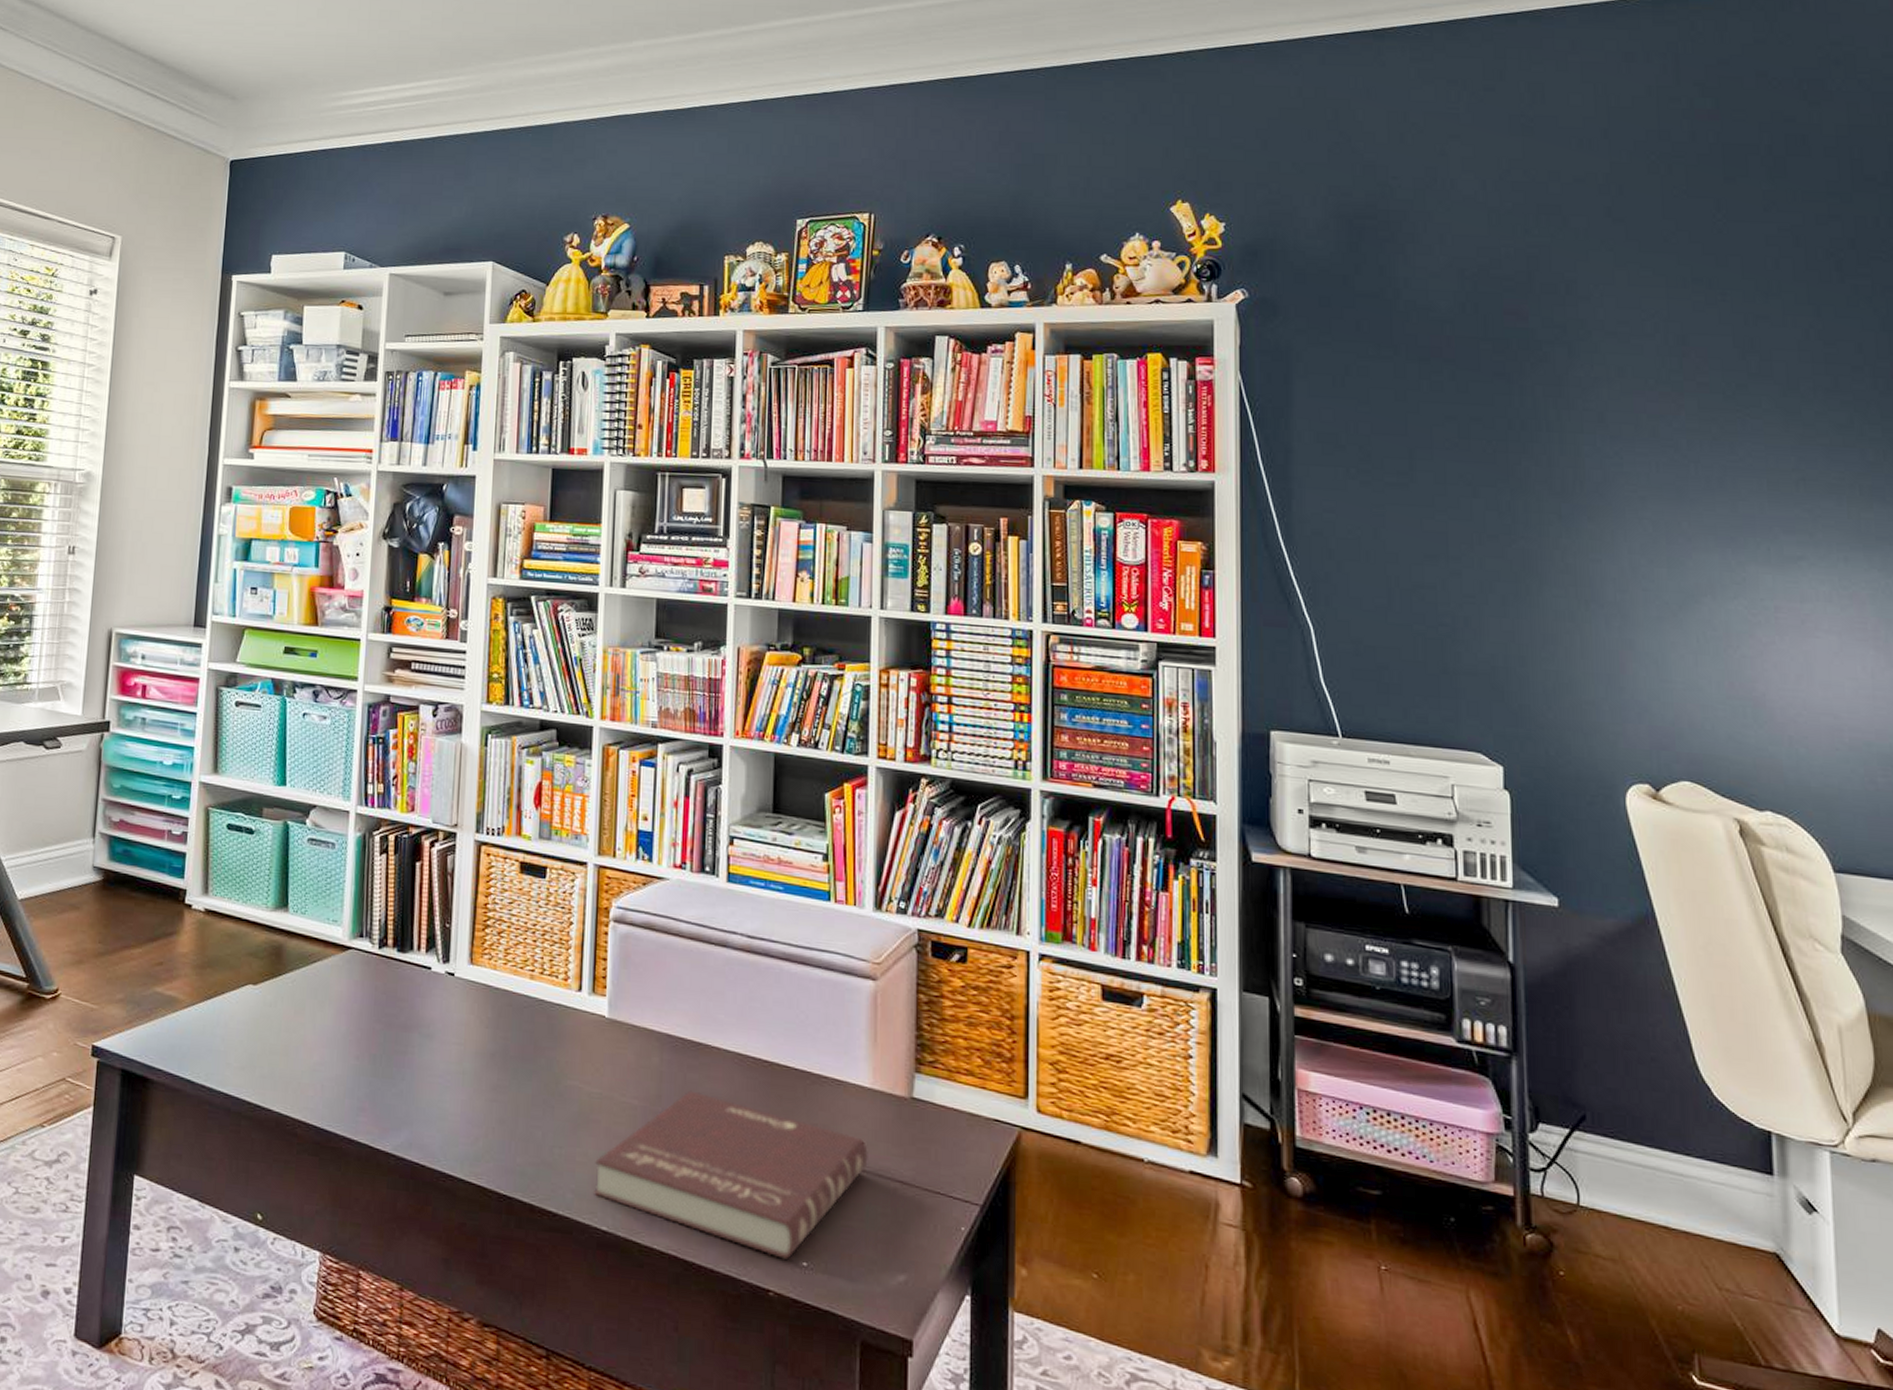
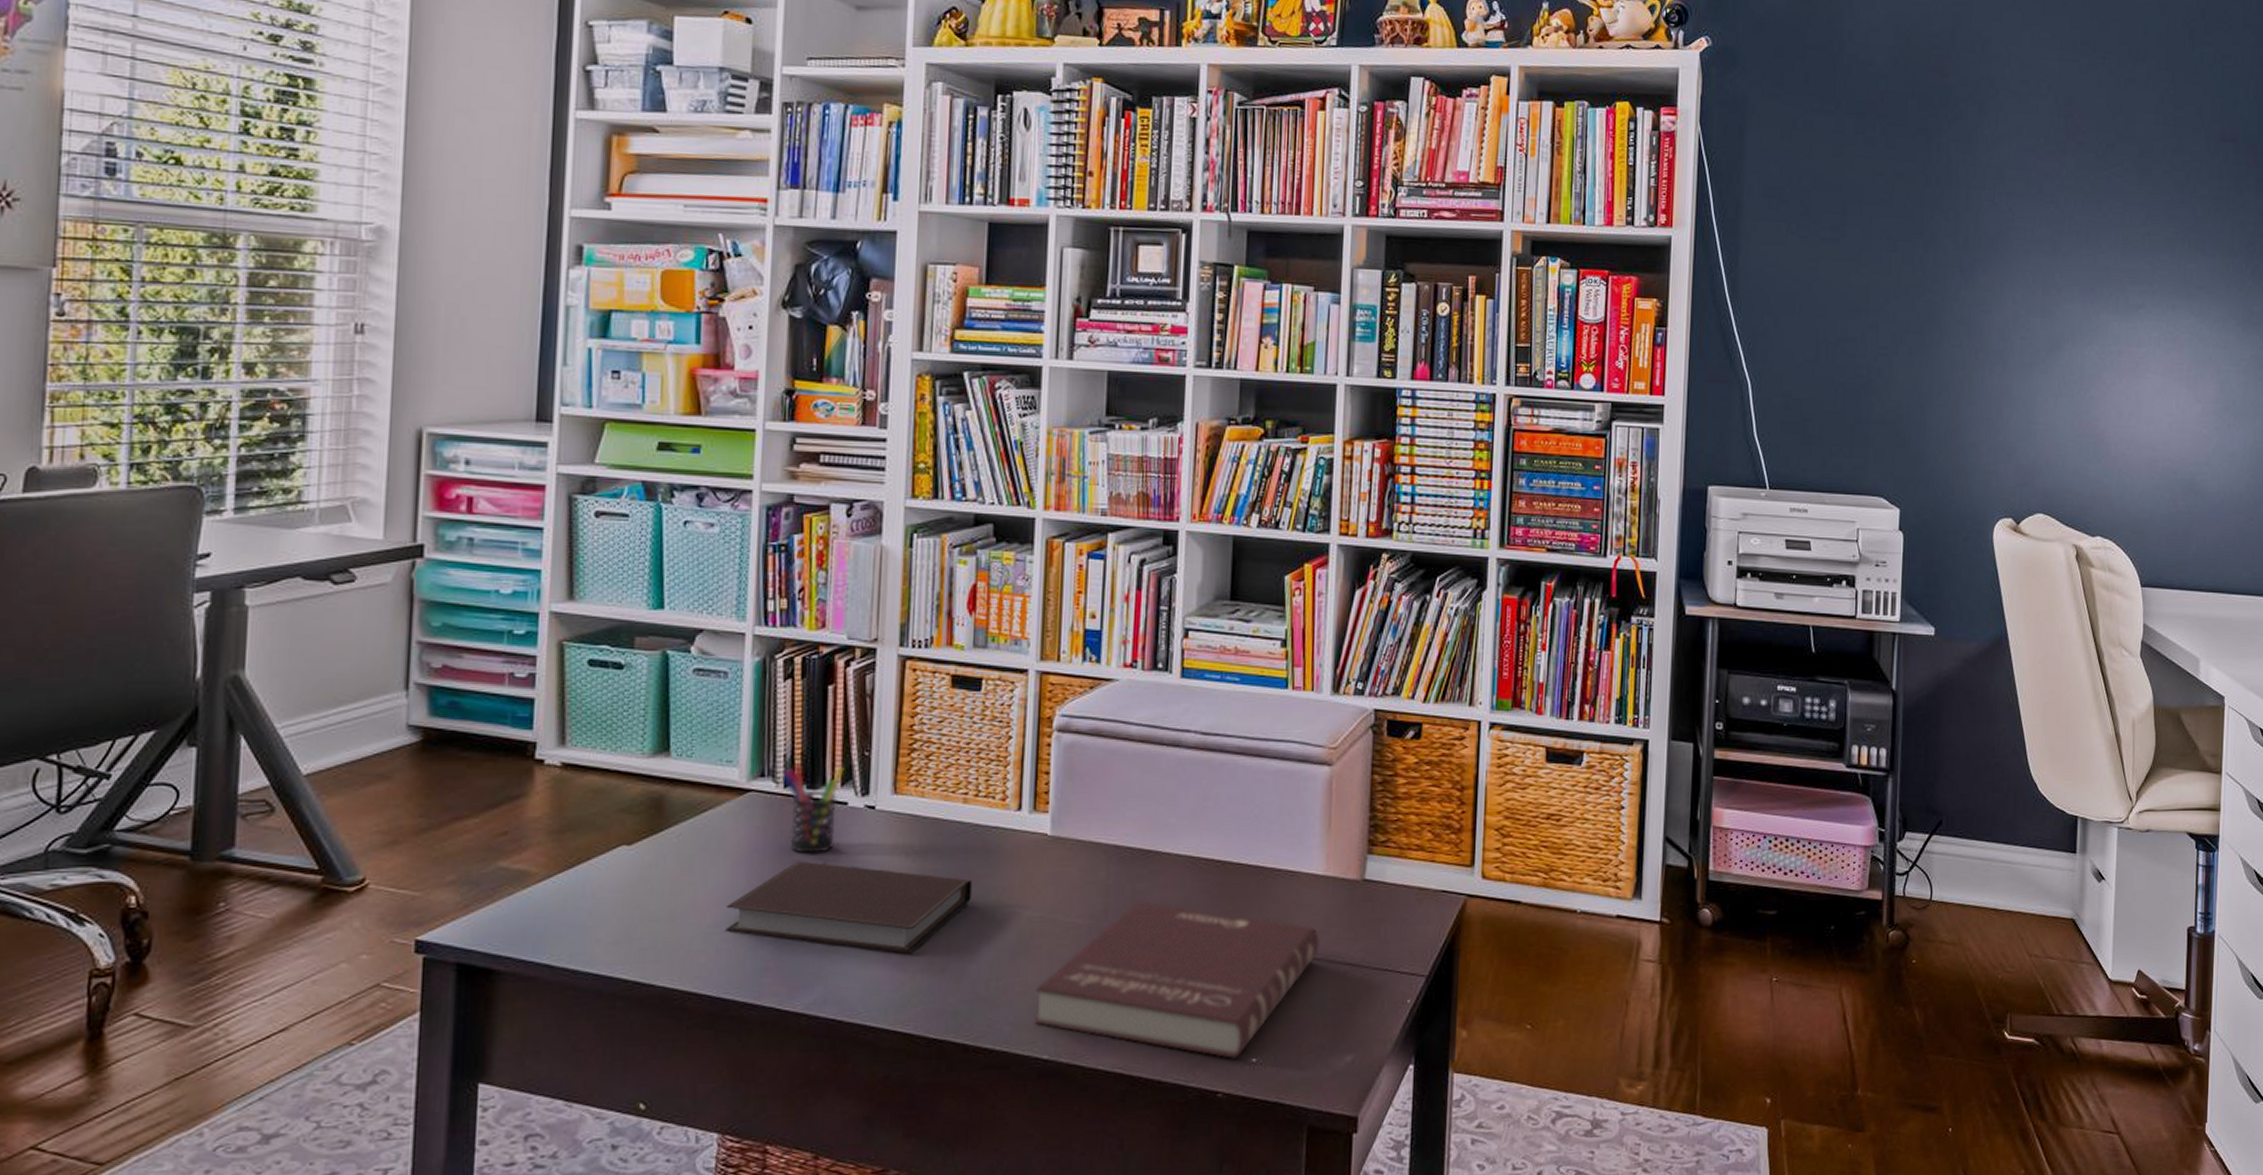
notebook: none [329,1015,538,1112] -> present [725,860,972,954]
pen holder: none [378,928,429,1010] -> present [782,763,845,854]

